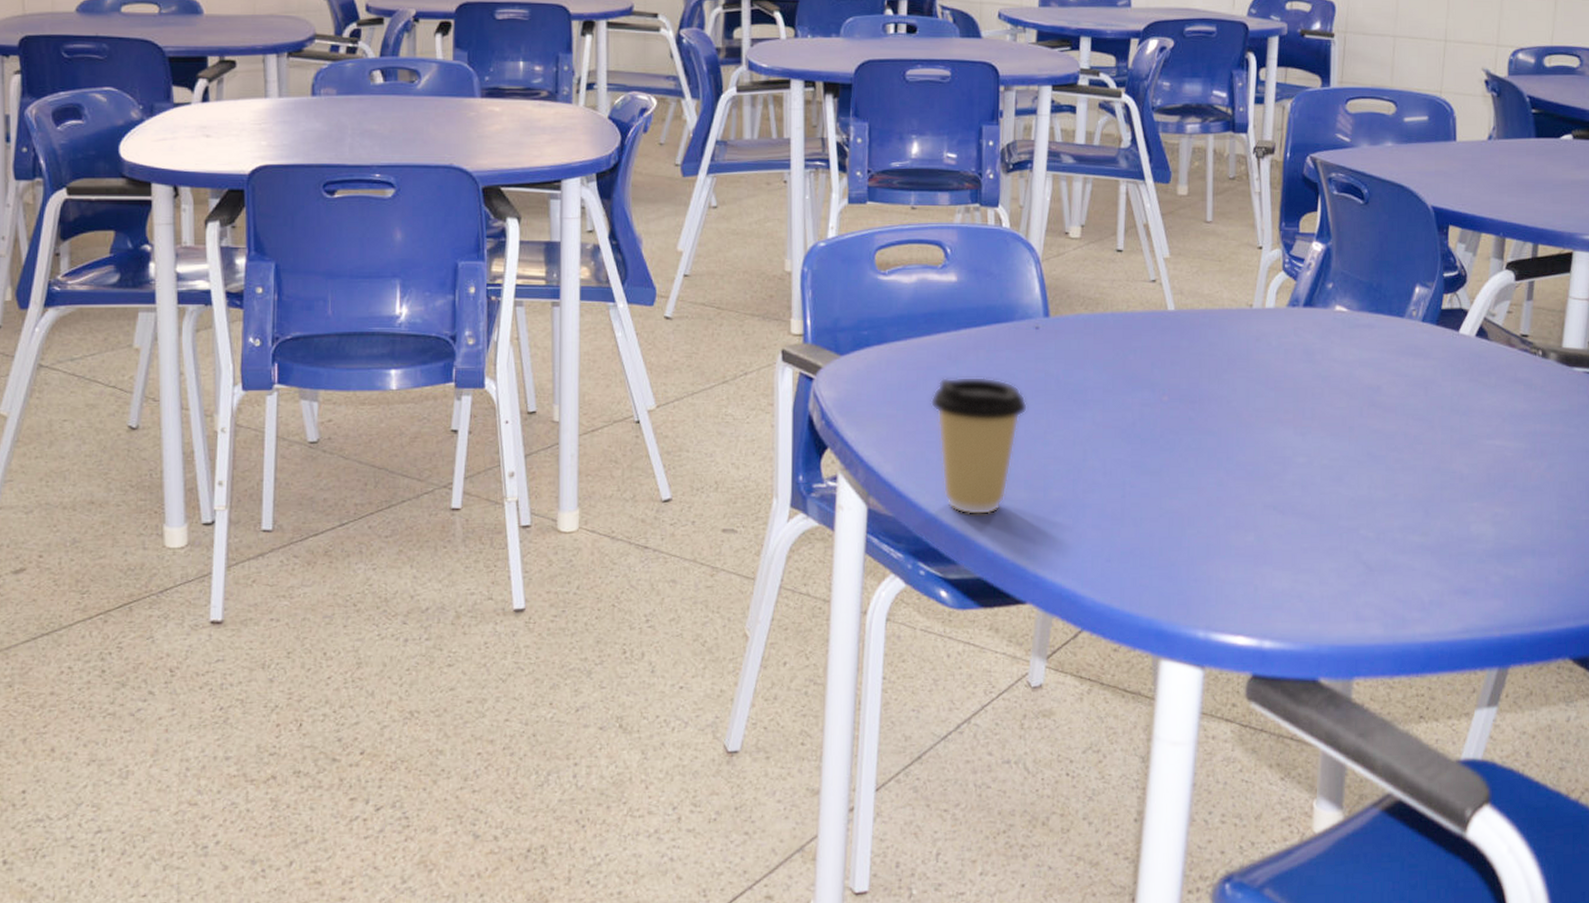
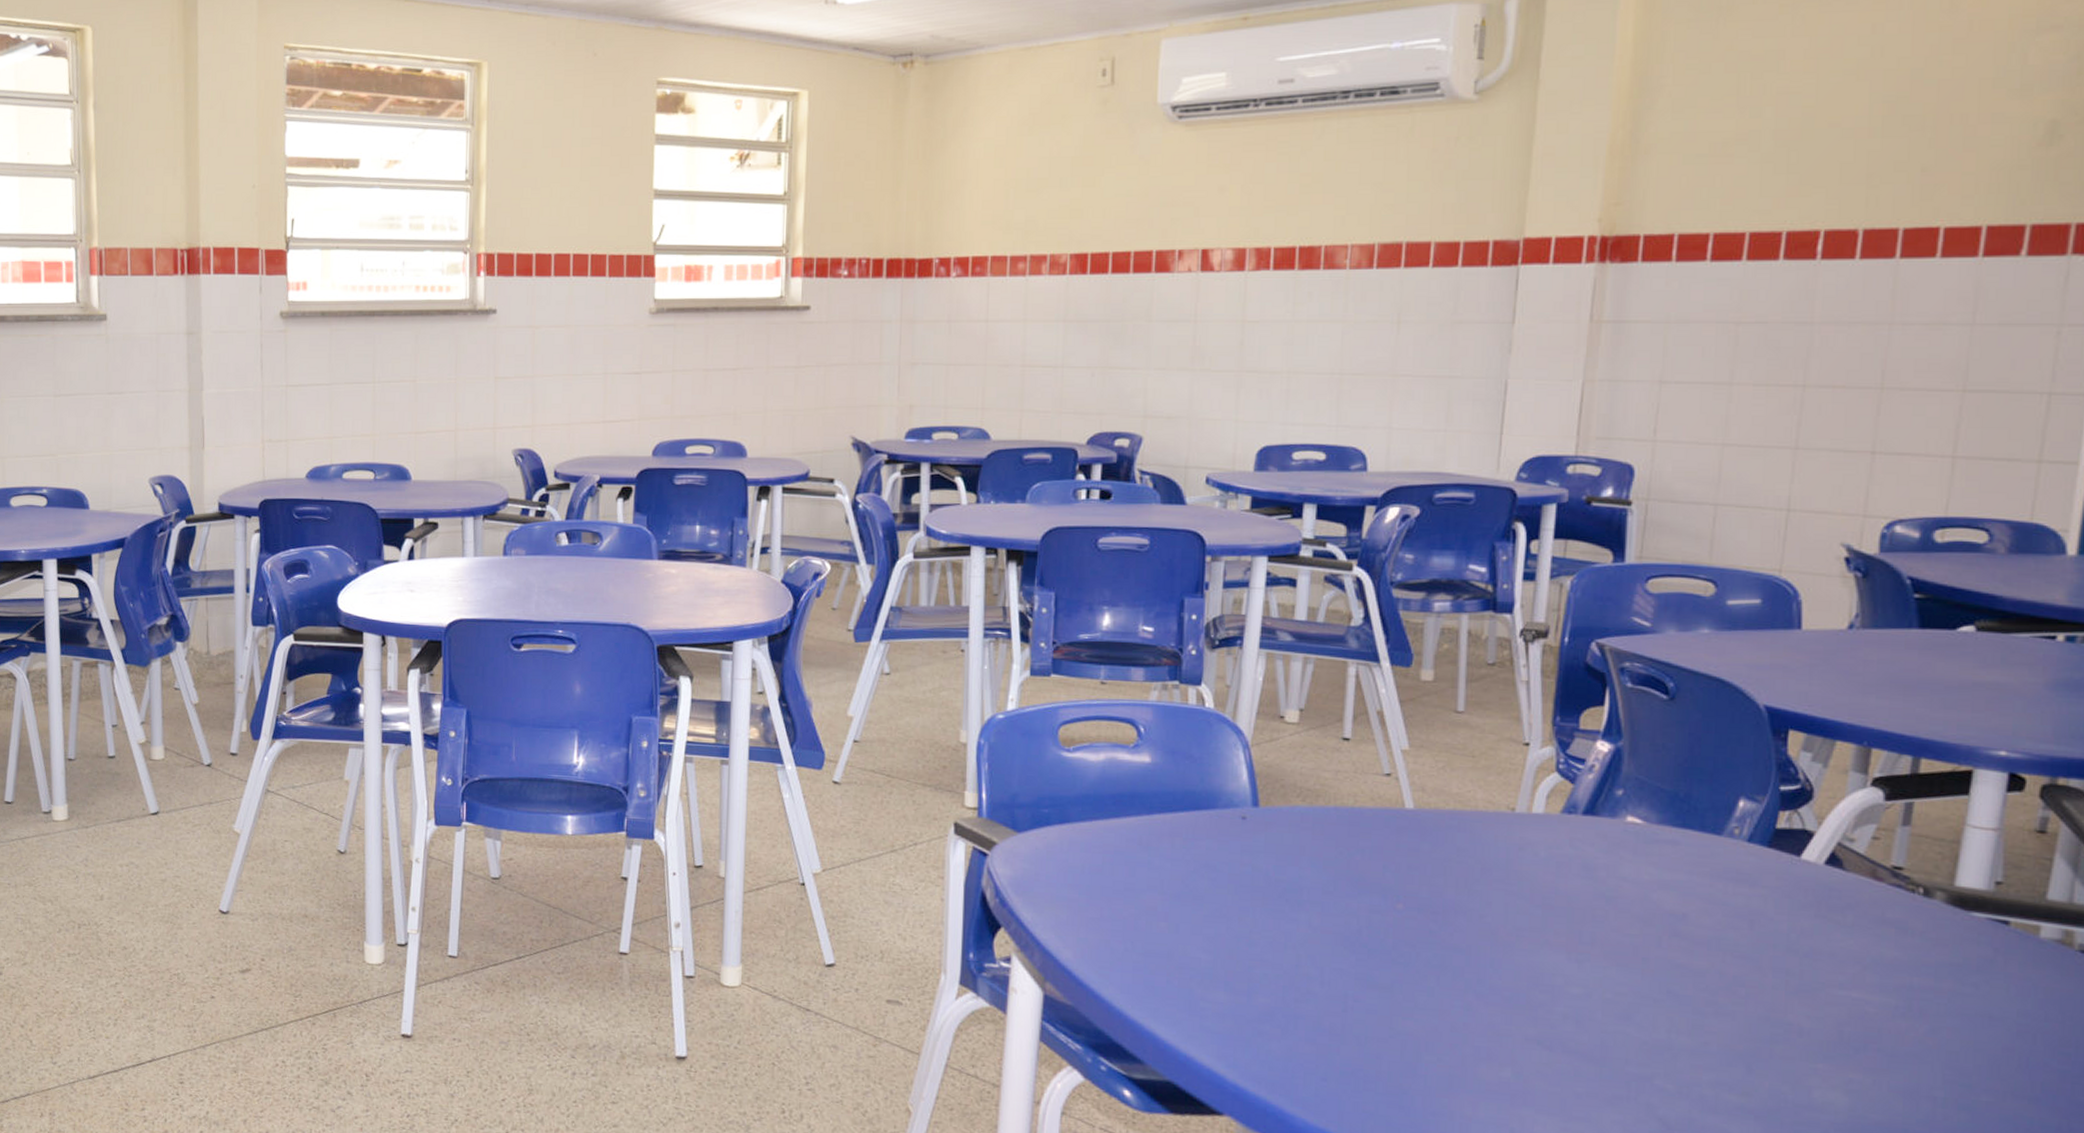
coffee cup: present [930,376,1028,515] -> none [1117,864,1231,1015]

